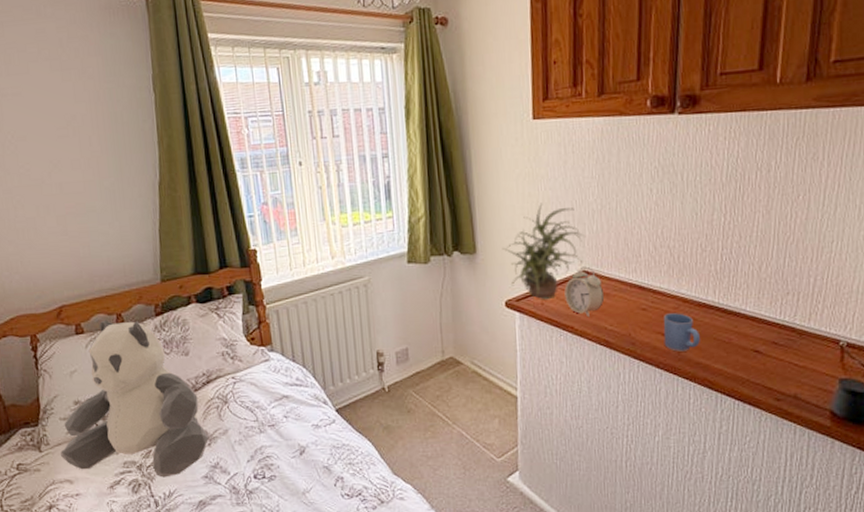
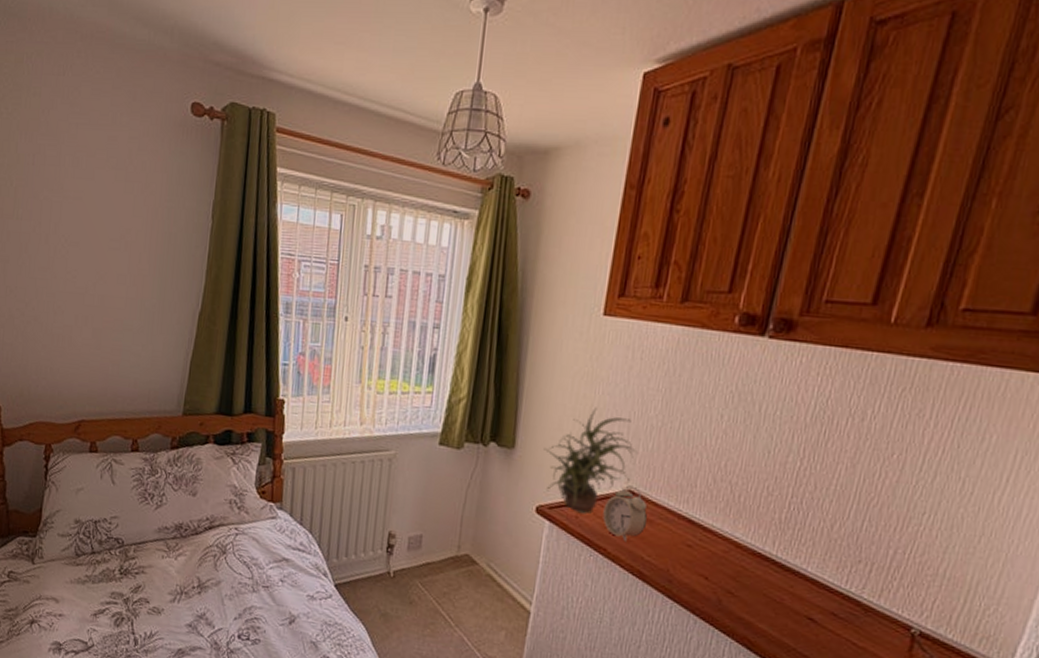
teddy bear: present [61,320,208,478] -> none [52,443,200,617]
mug: present [663,313,700,352] -> none [705,555,748,602]

